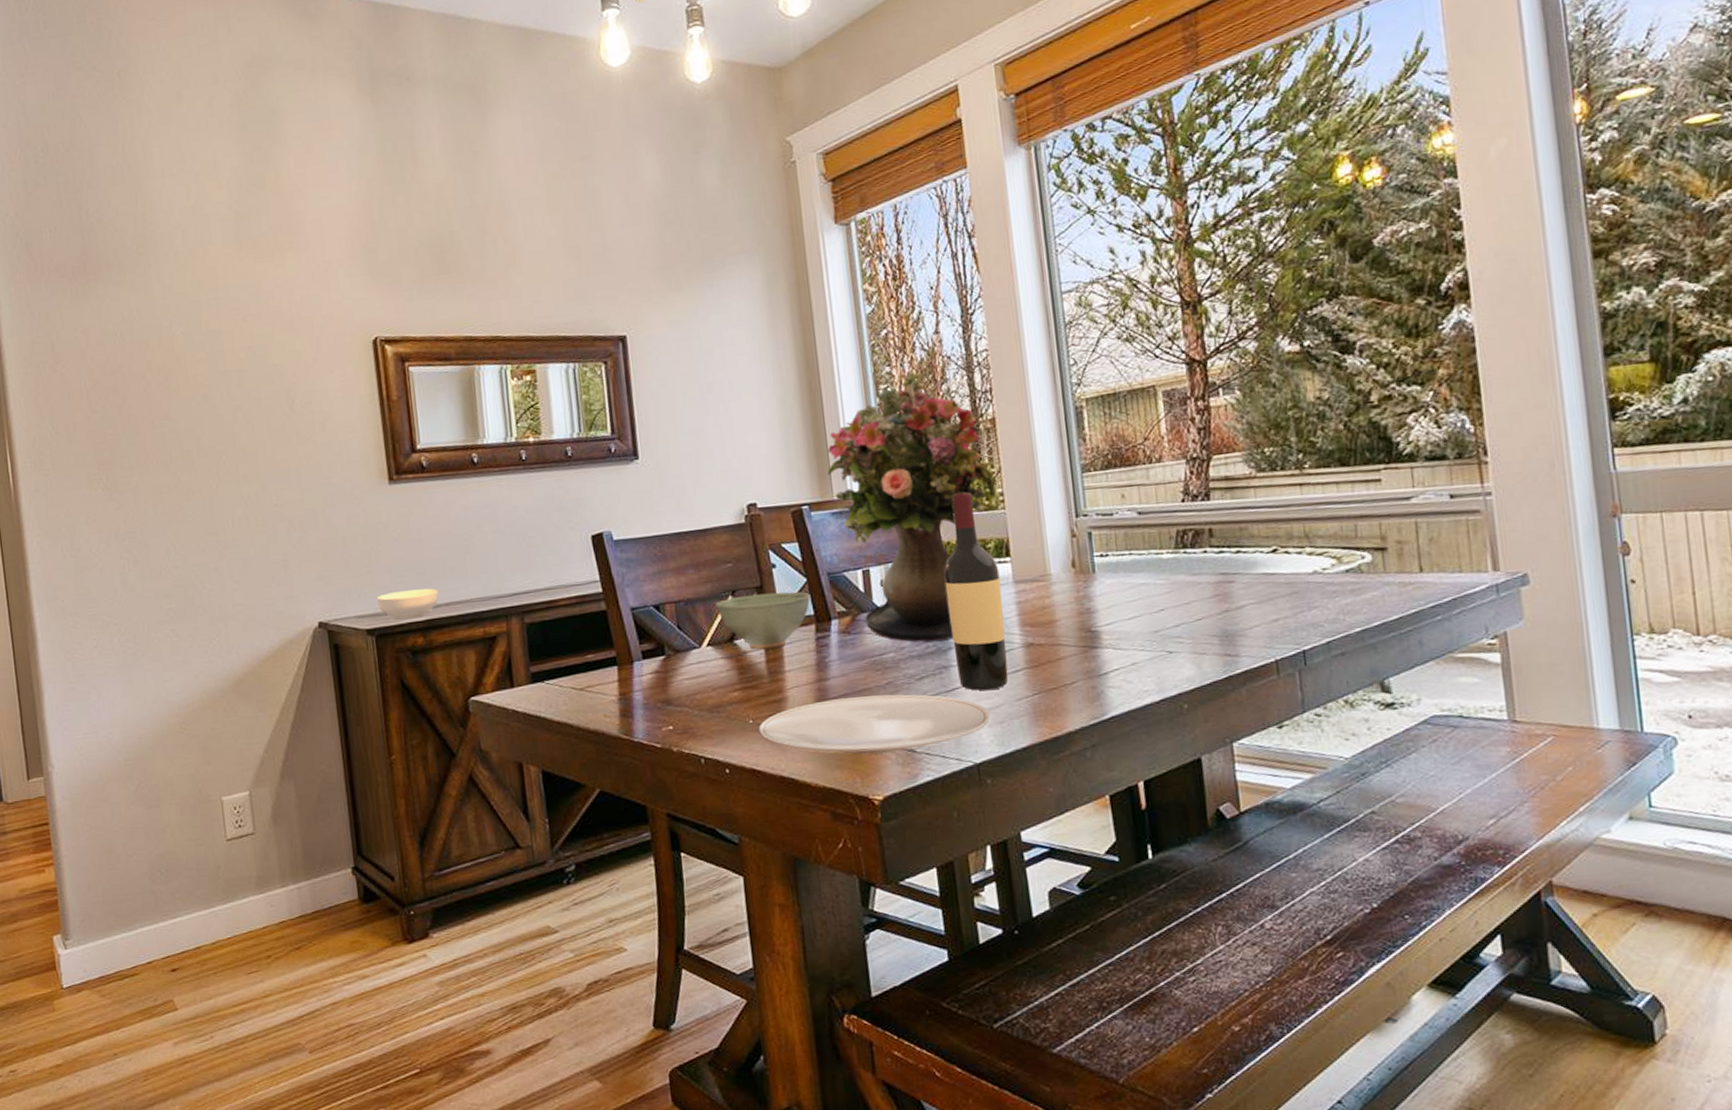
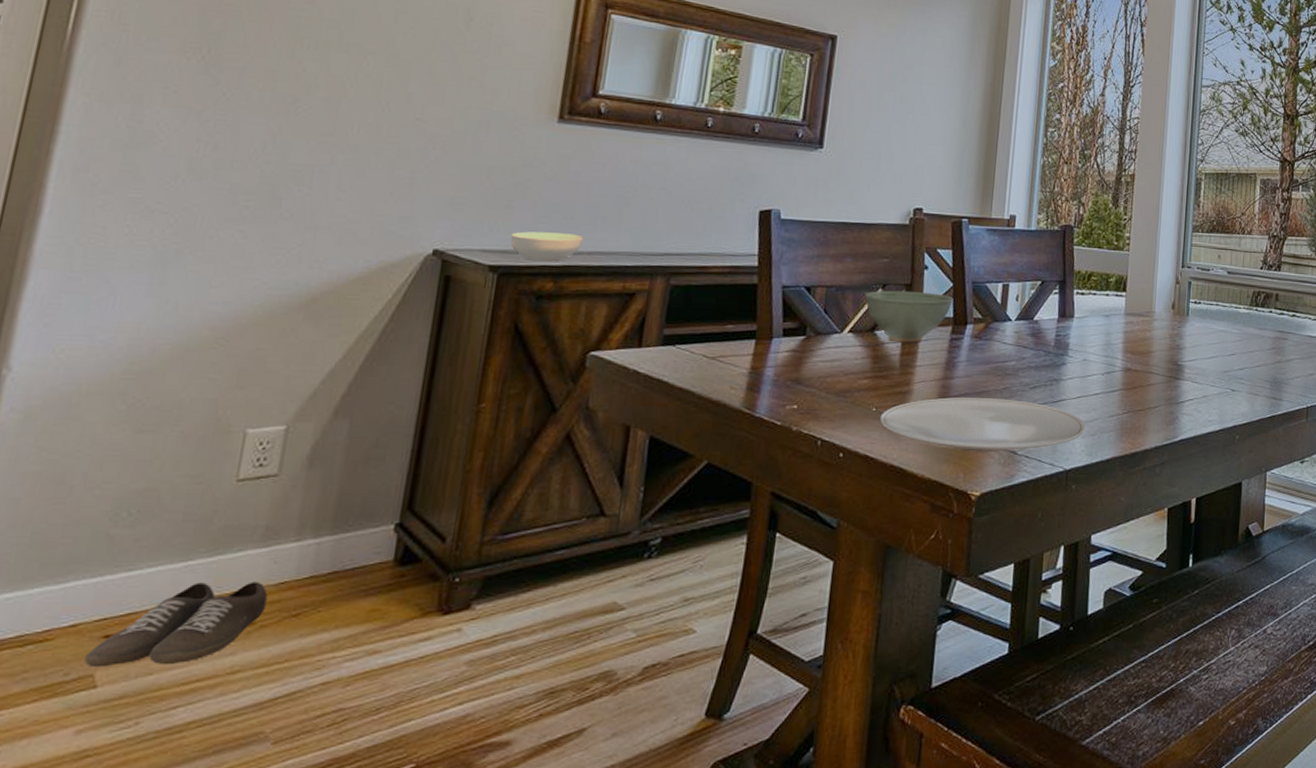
shoe: none [164,922,275,995] -> present [85,581,268,668]
bouquet: present [827,370,996,643] -> none [991,121,1126,357]
wine bottle: present [943,492,1009,691] -> none [1065,231,1115,404]

